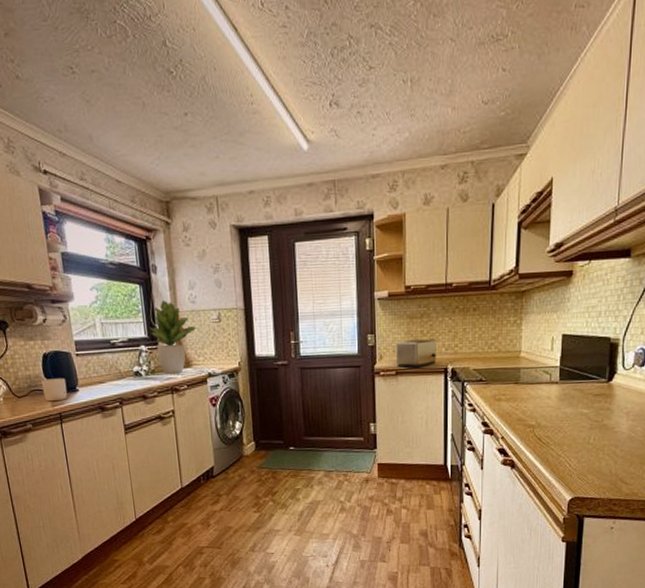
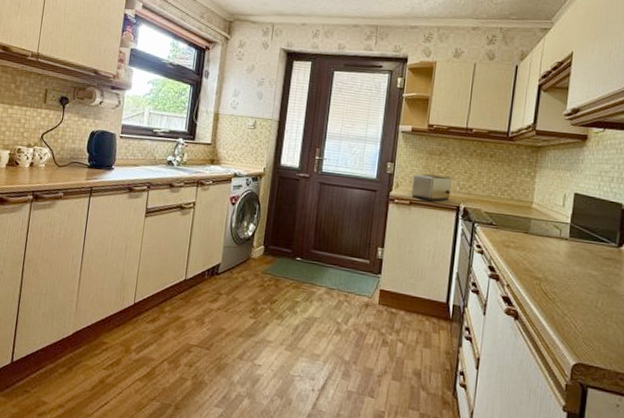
mug: present [40,378,68,402] -> none [81,153,105,176]
potted plant: present [149,300,197,375] -> none [190,101,233,170]

